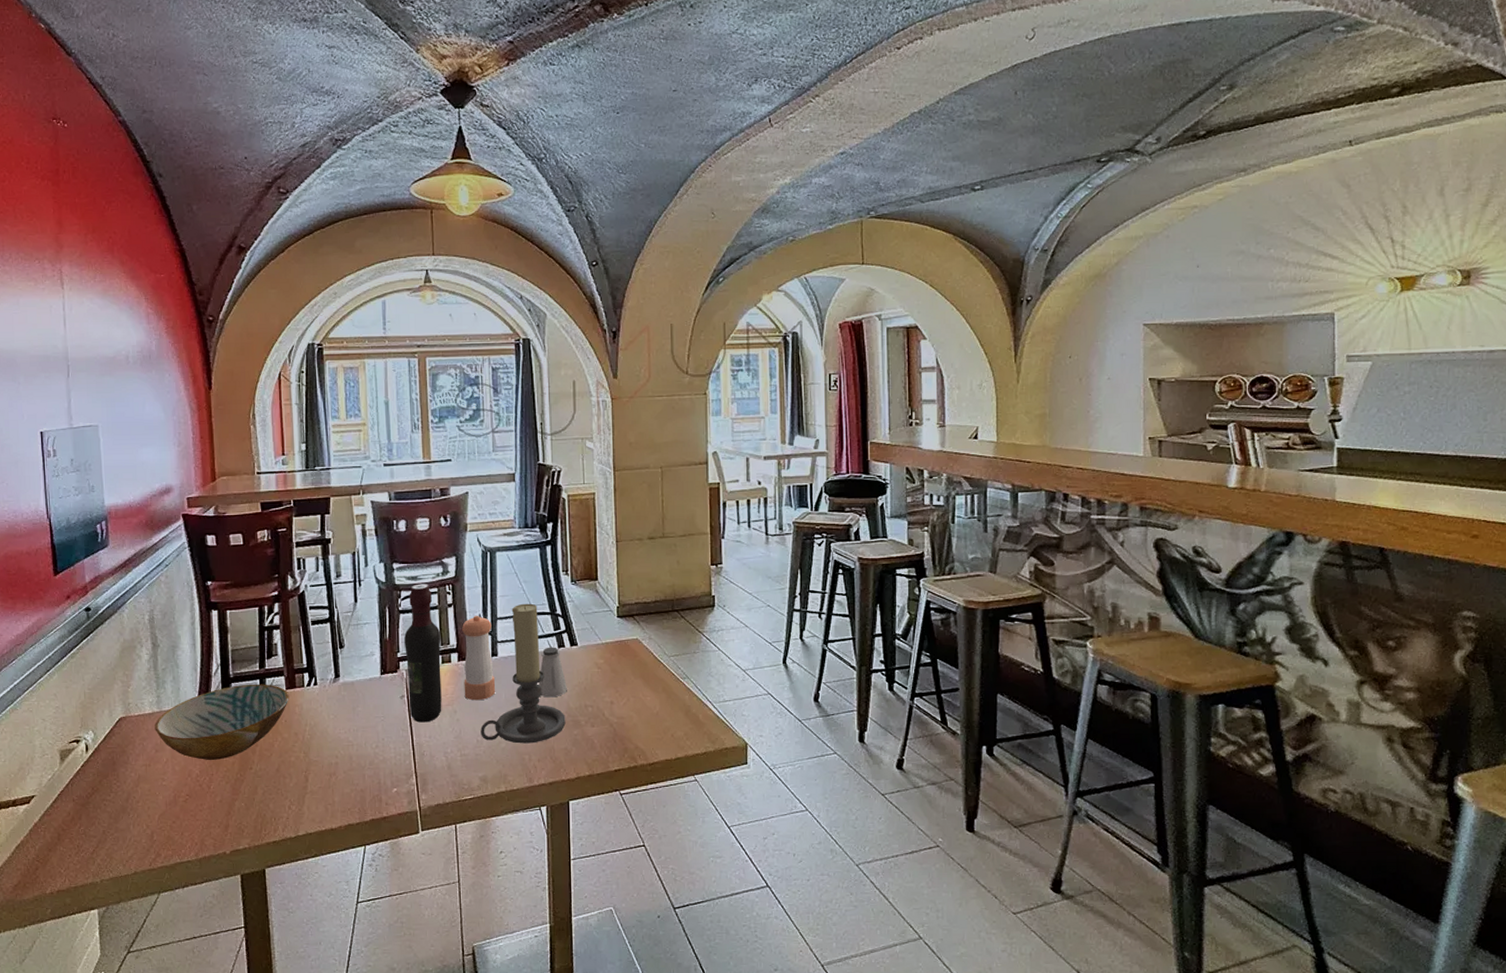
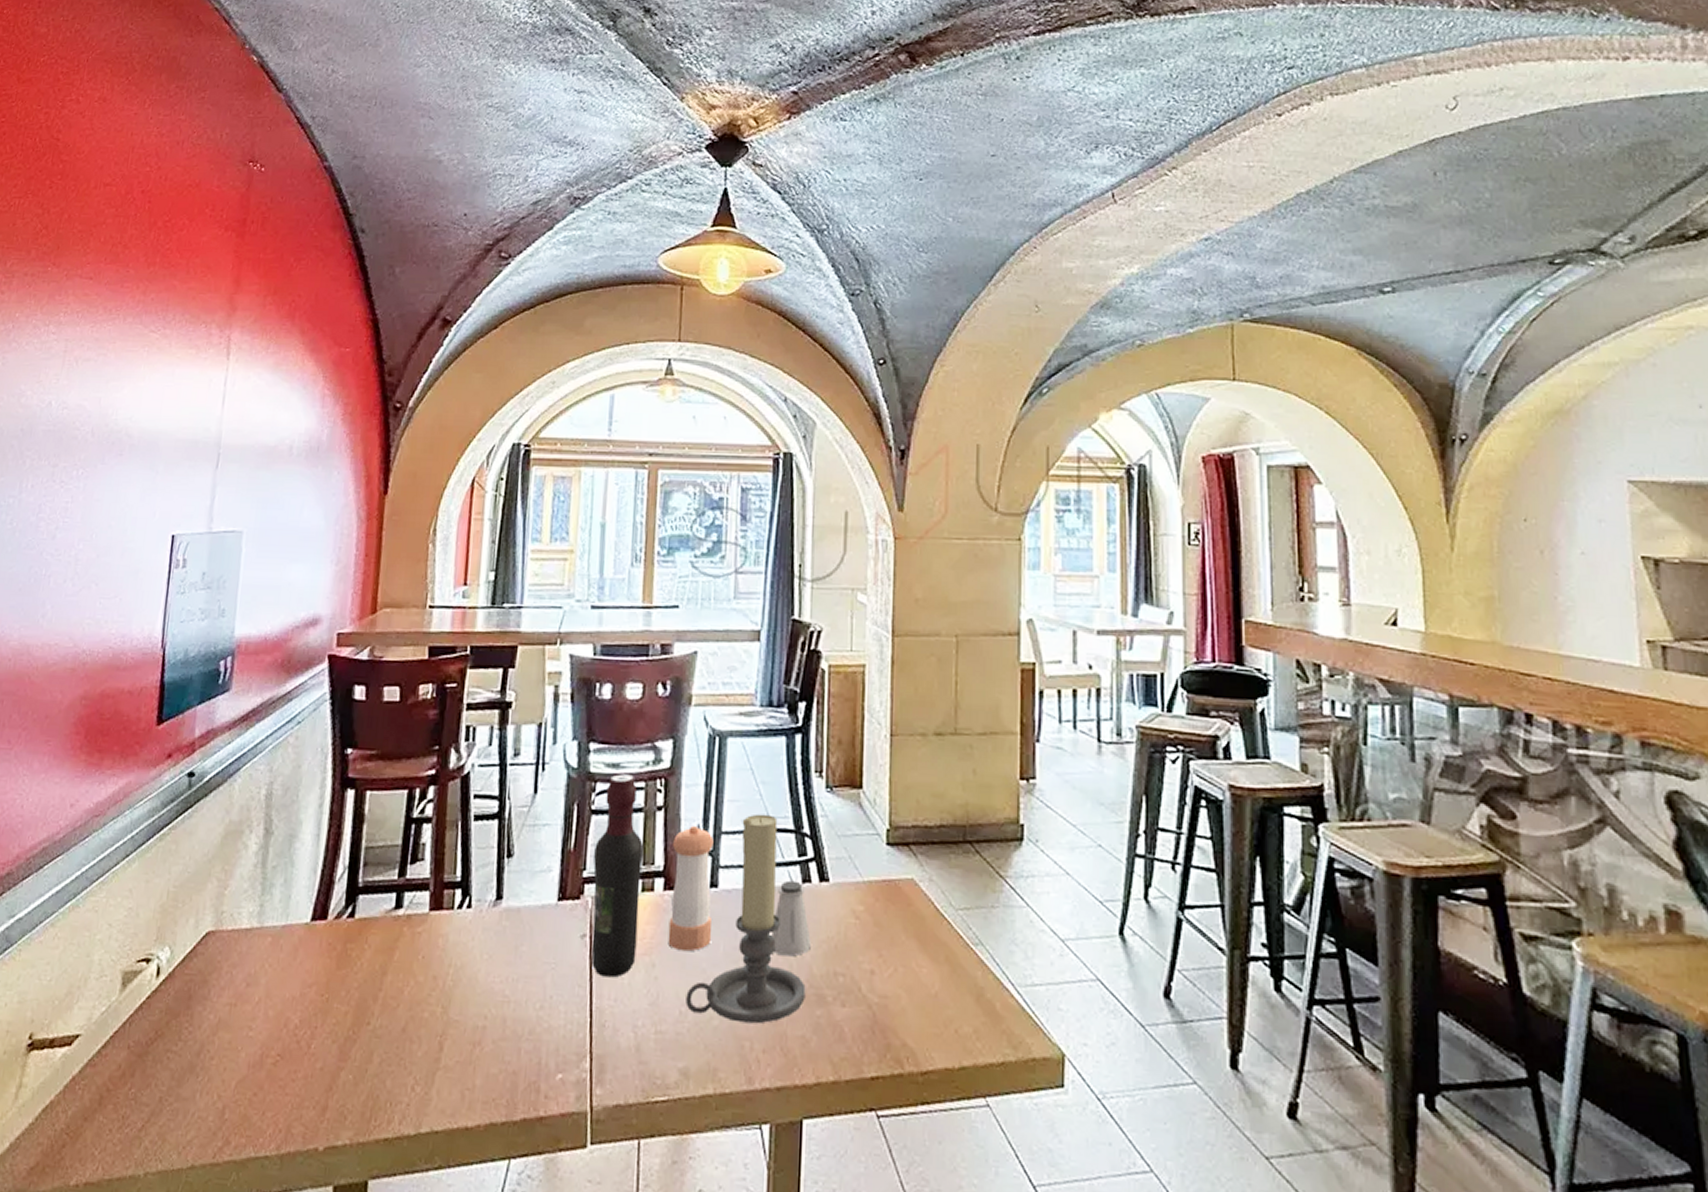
bowl: present [154,684,289,760] -> none [250,898,433,1006]

